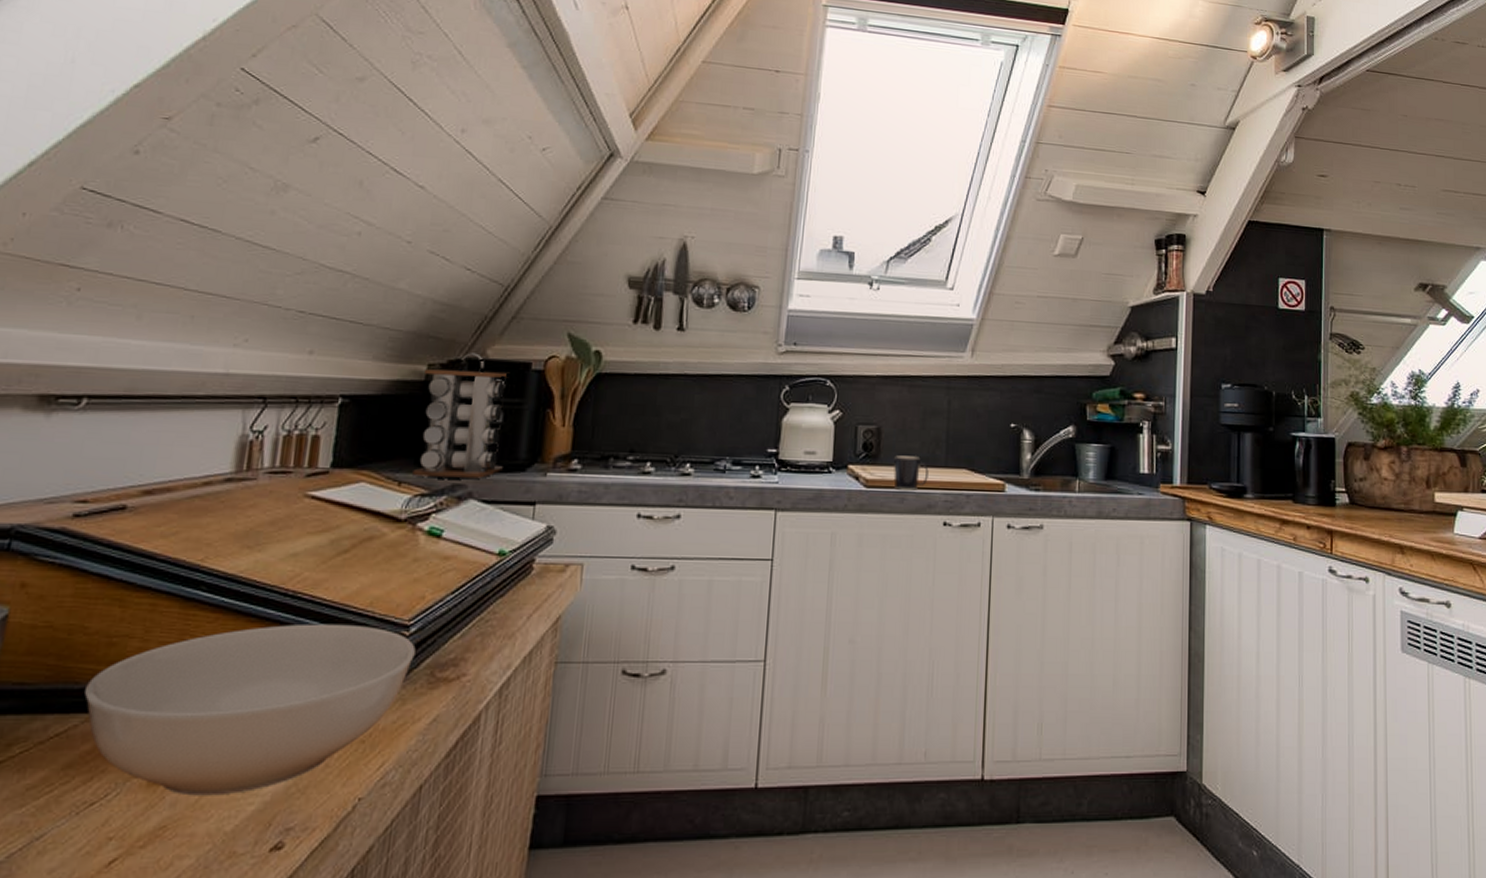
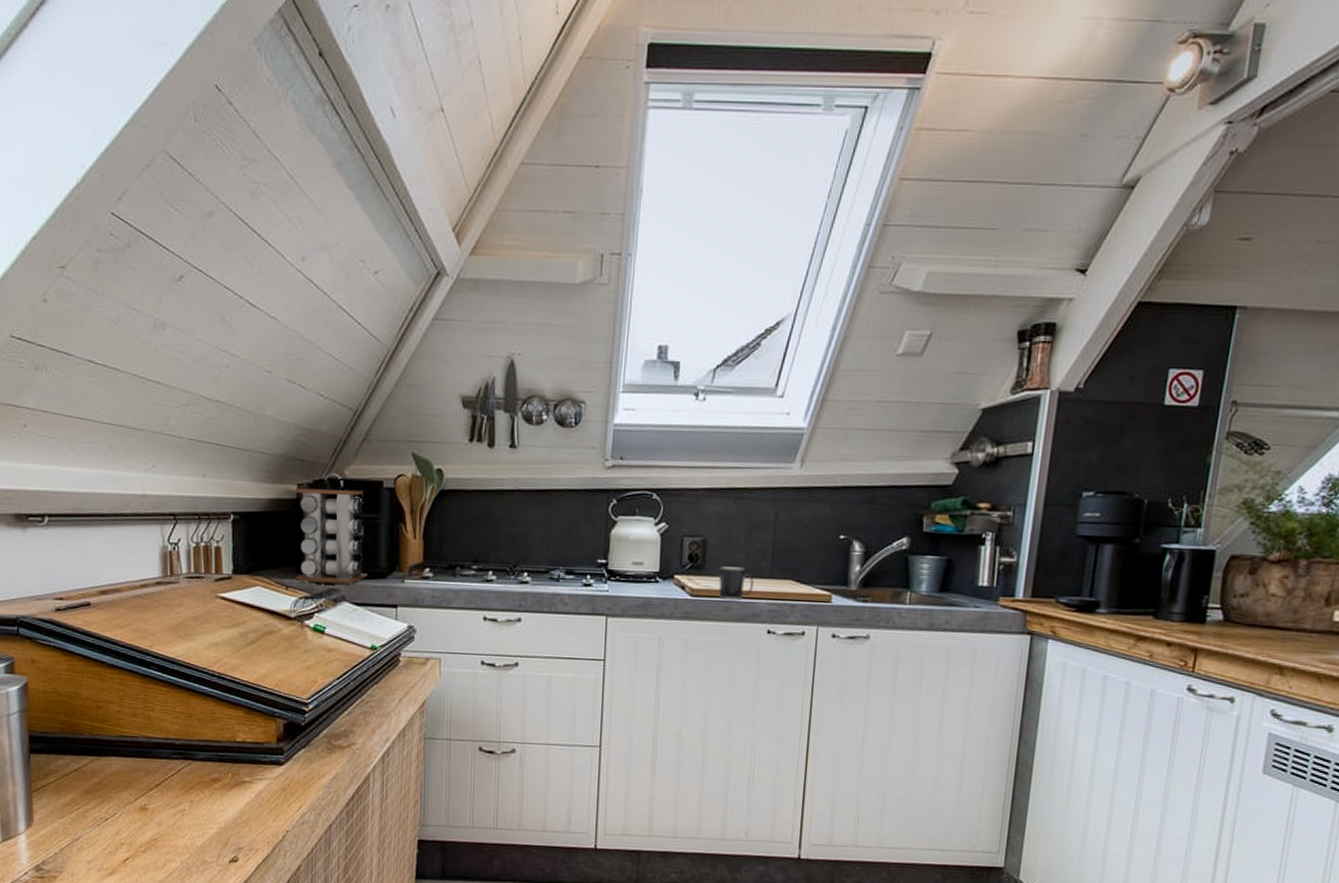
bowl: present [84,623,416,796] -> none [88,698,314,821]

